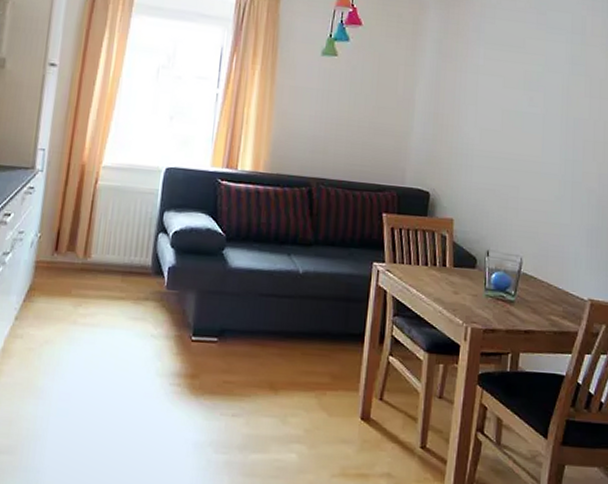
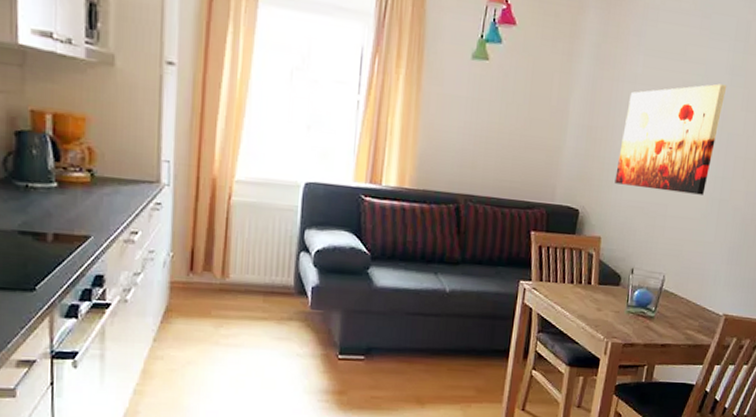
wall art: none [464,72,569,178] -> present [614,83,727,195]

